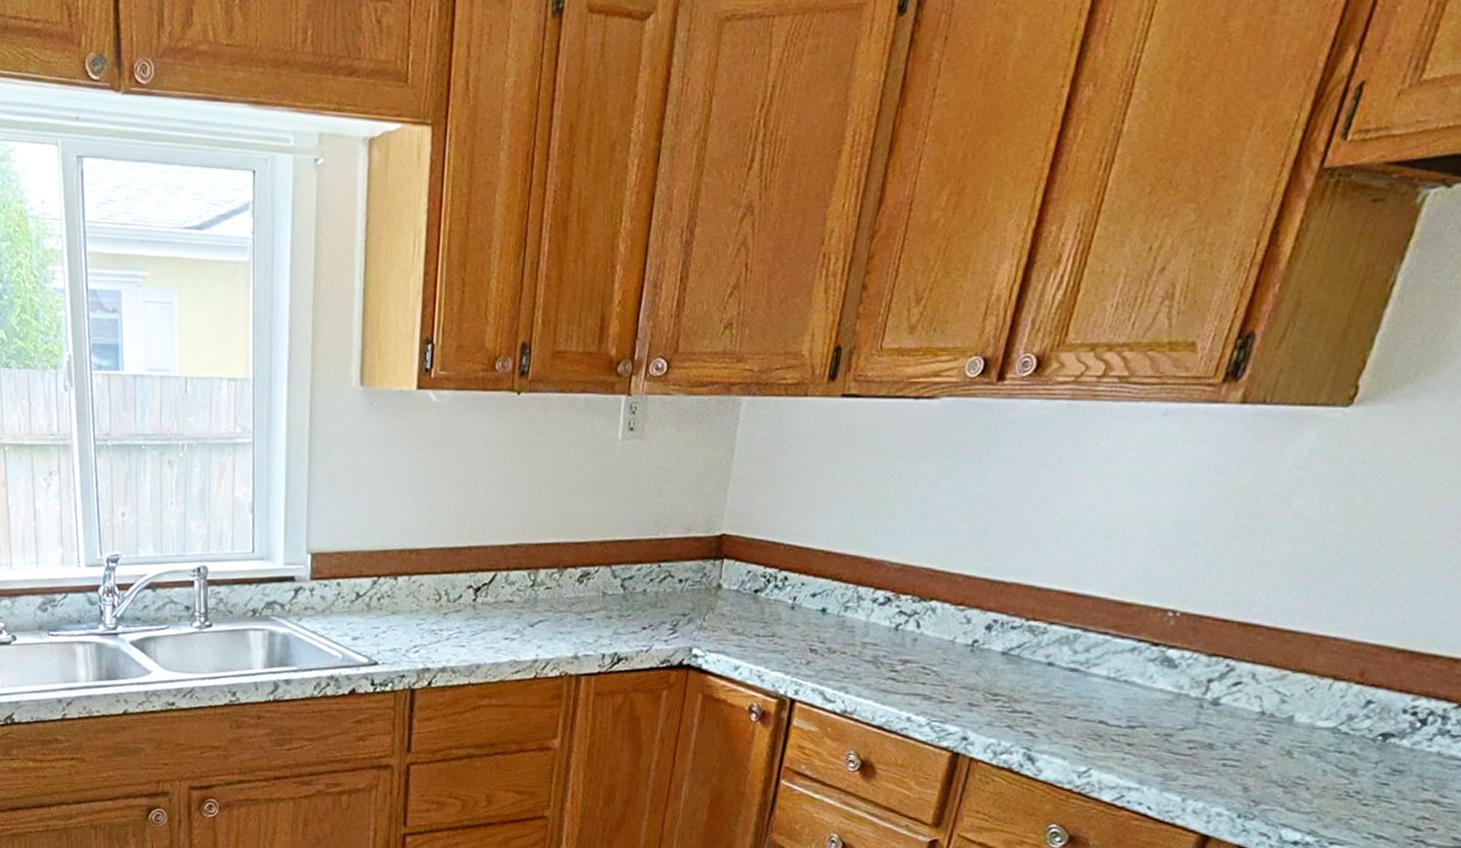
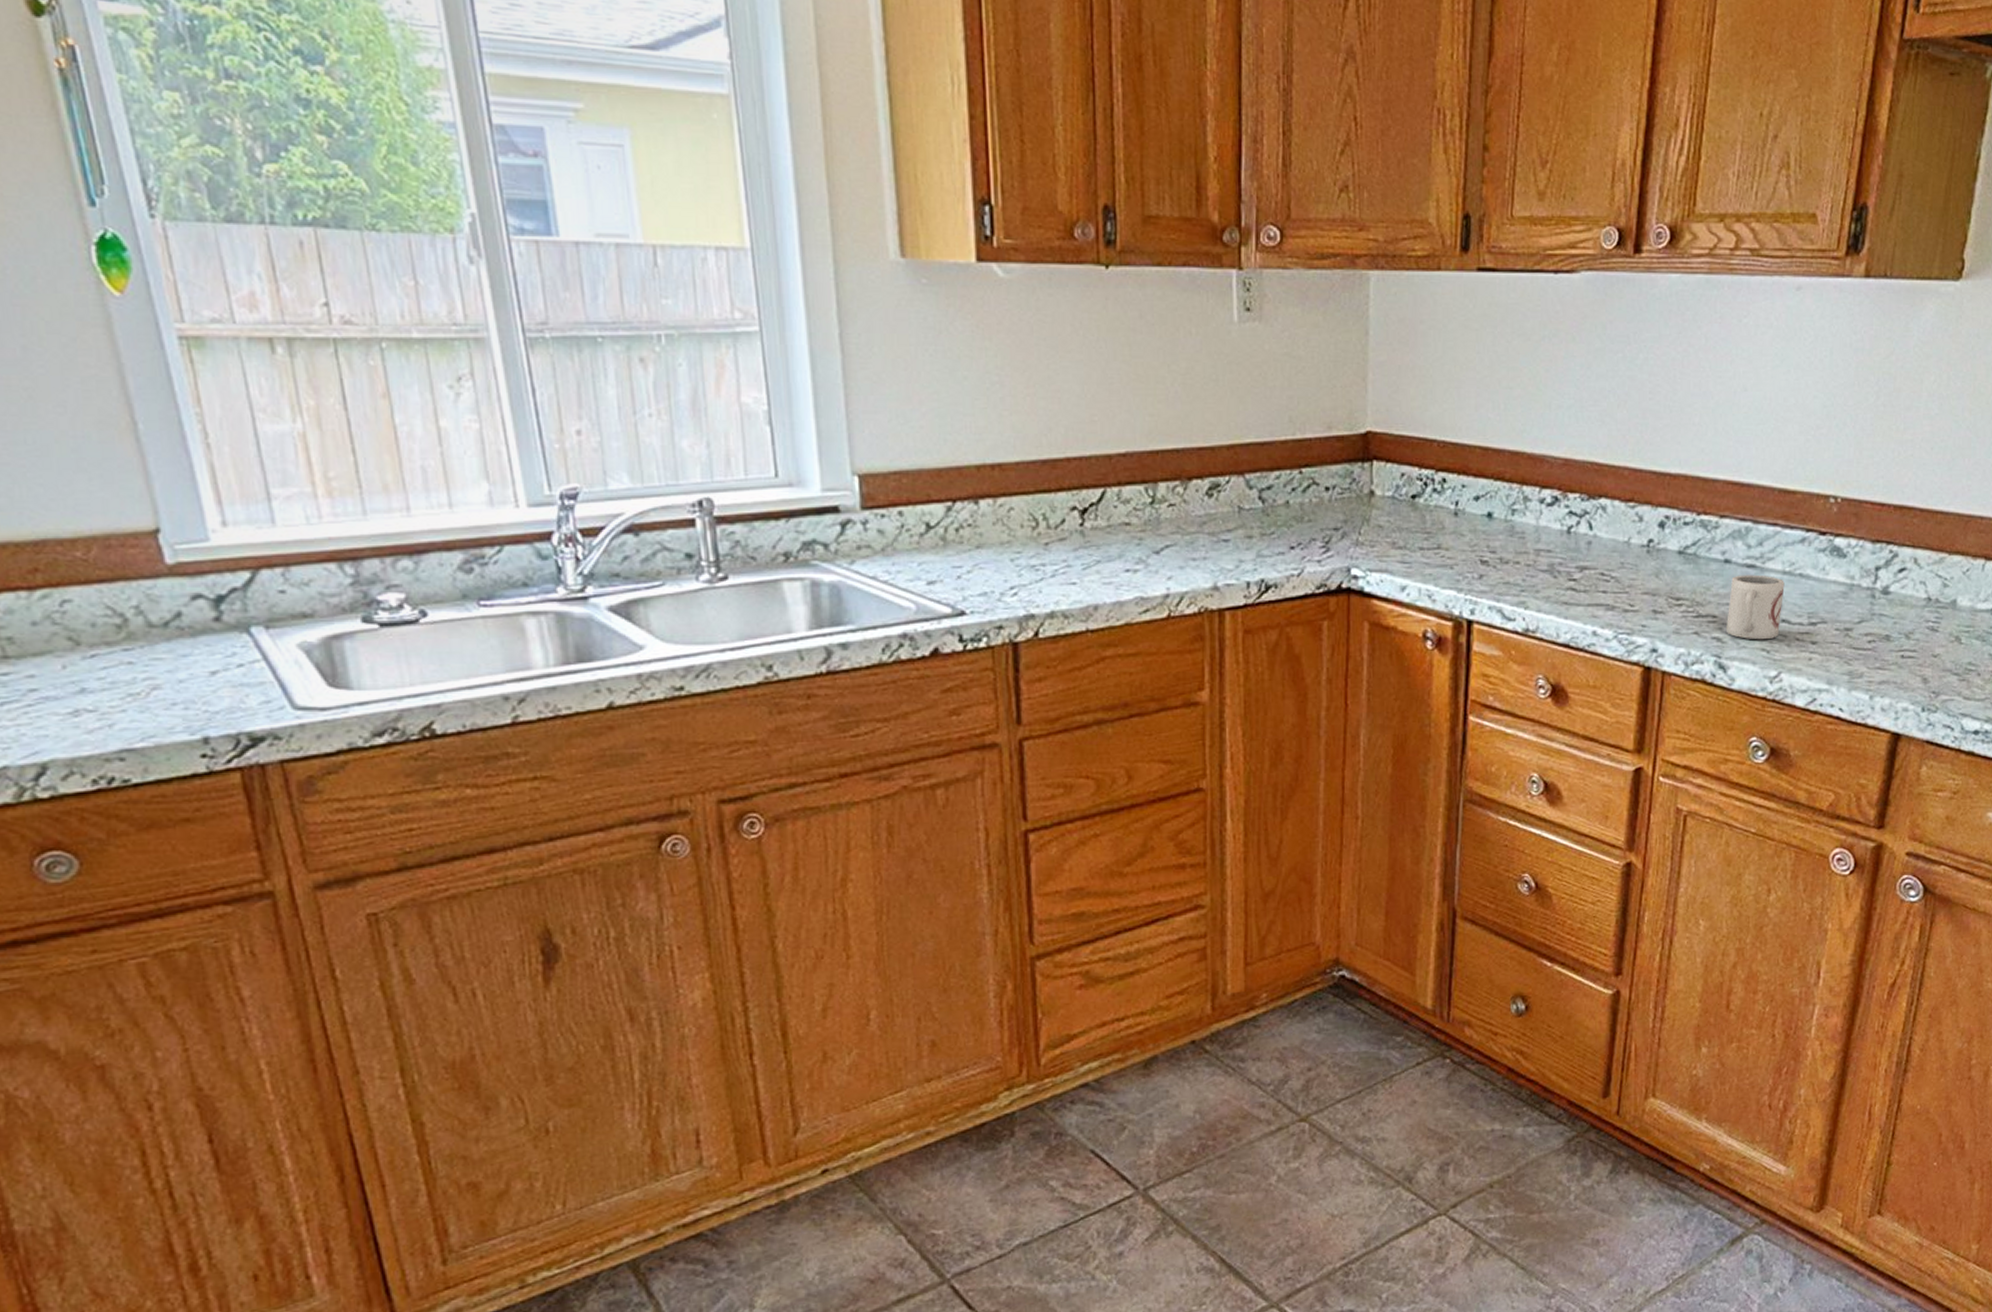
cup: none [1040,677,1108,738] -> present [1727,574,1785,640]

